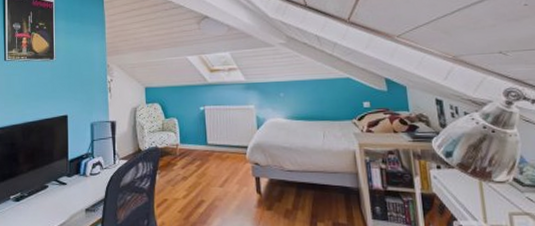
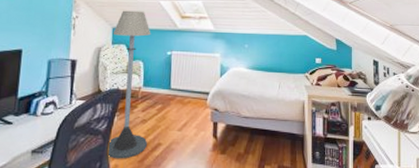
floor lamp: none [145,68,191,217] -> present [106,10,151,159]

